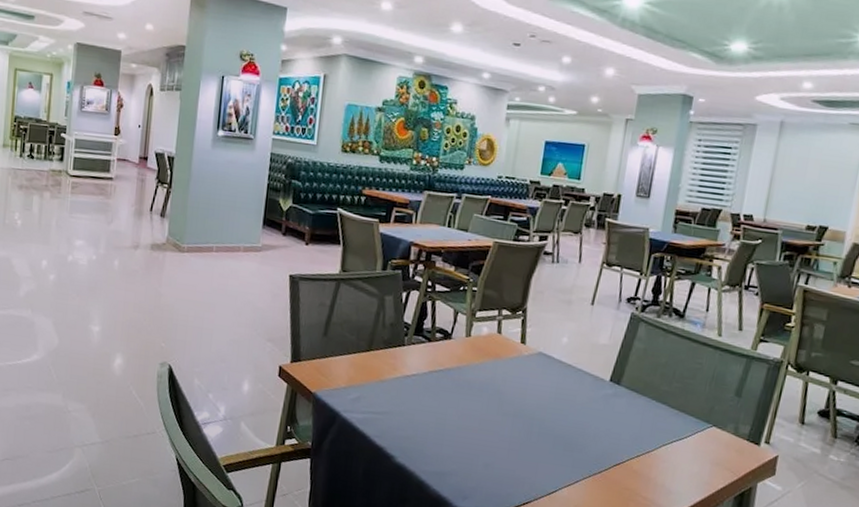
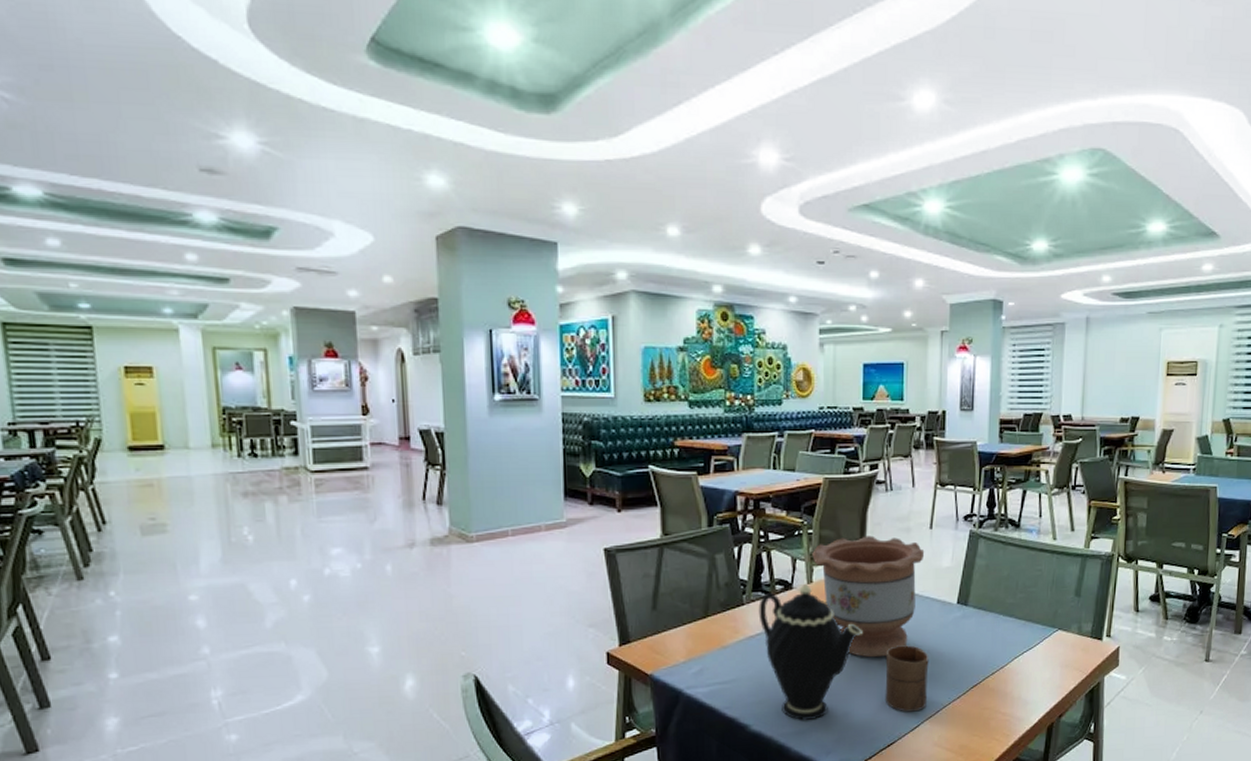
teapot: none [417,336,512,464] -> present [758,583,862,720]
flower pot: none [473,299,584,419] -> present [812,535,925,658]
cup: none [526,410,575,477] -> present [885,645,929,712]

